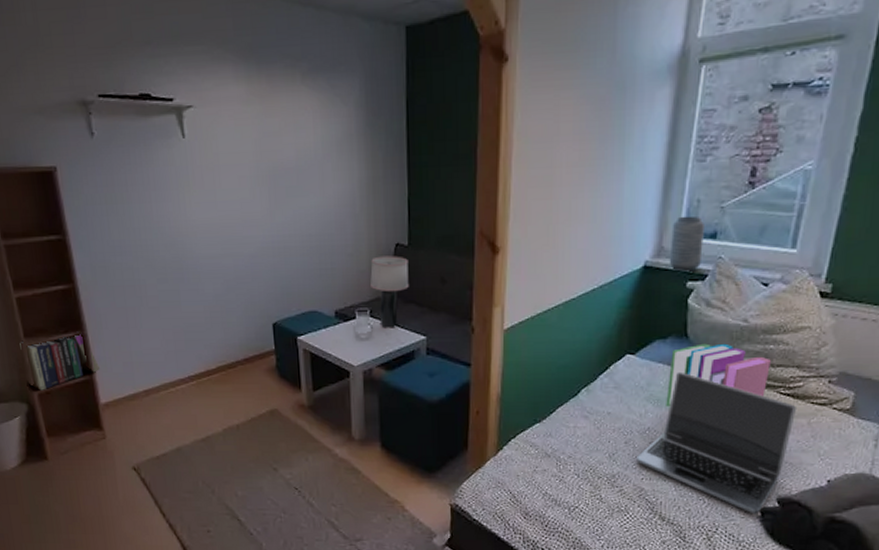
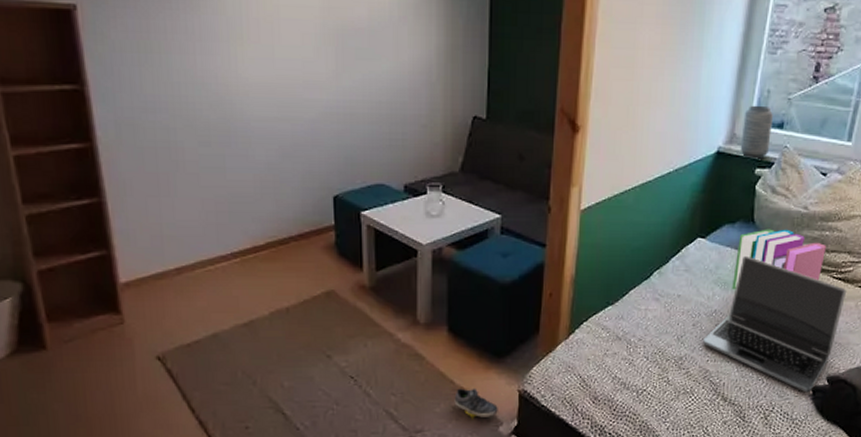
books: present [20,331,100,390] -> none [16,198,120,267]
table lamp: present [369,256,409,329] -> none [443,129,486,205]
shoe: none [389,500,431,531] -> present [454,388,498,420]

